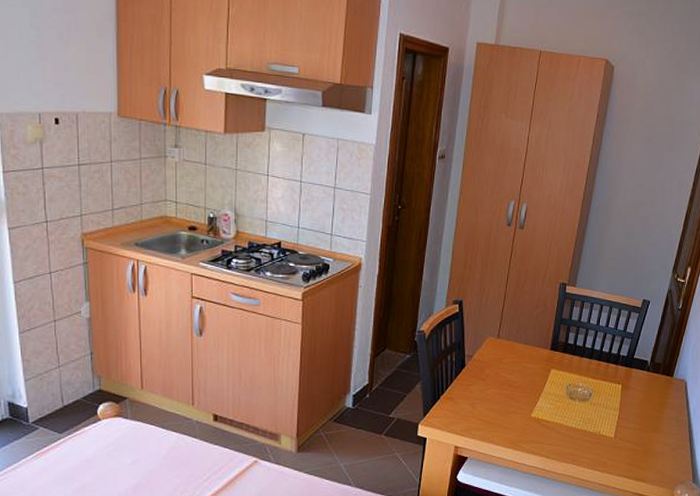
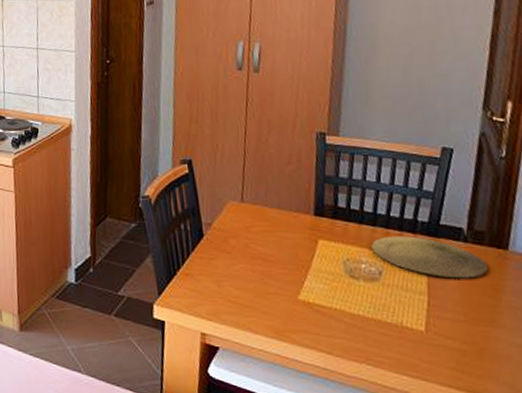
plate: none [587,366,659,398] -> present [371,236,488,279]

